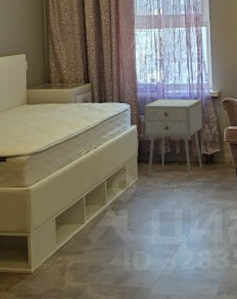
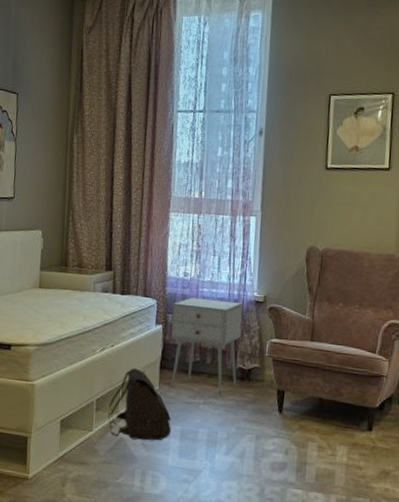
satchel: none [96,165,151,226] -> present [107,368,172,441]

